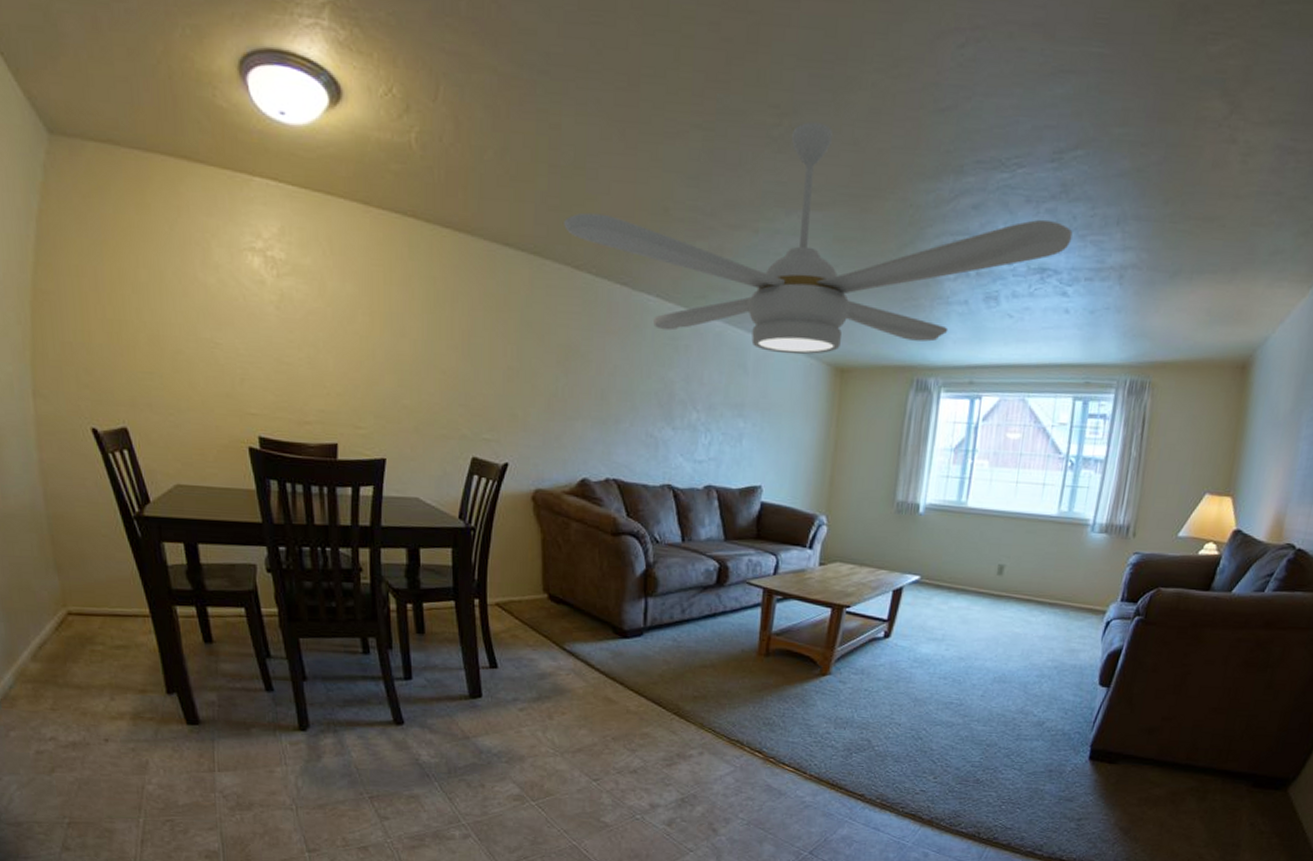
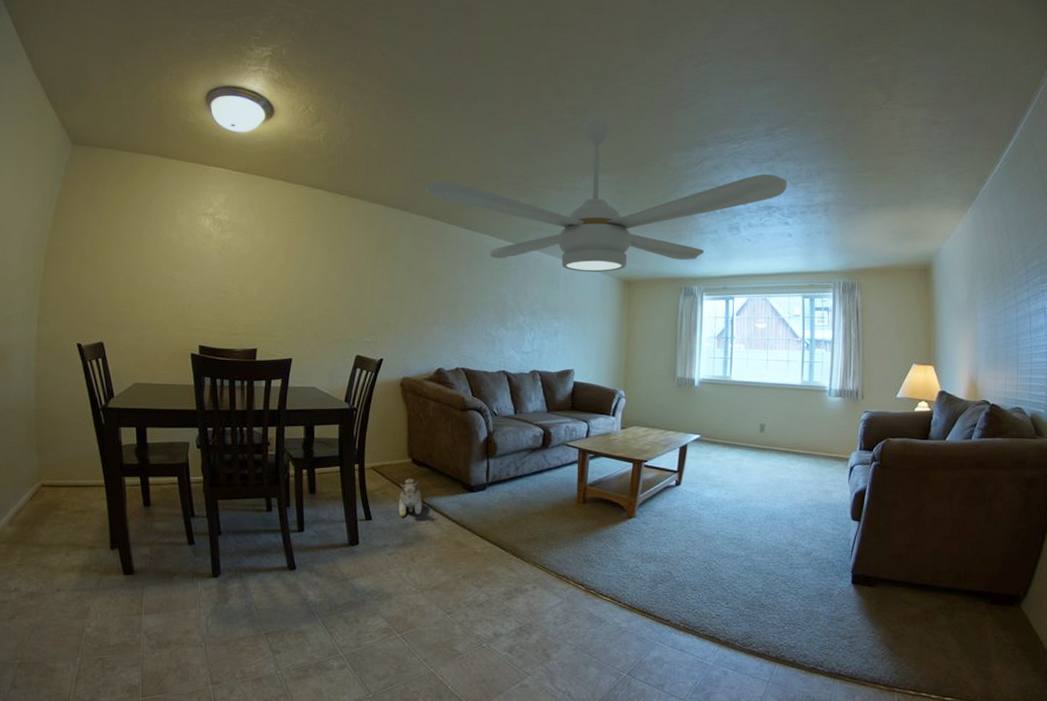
plush toy: none [531,618,562,666] -> present [398,478,423,517]

